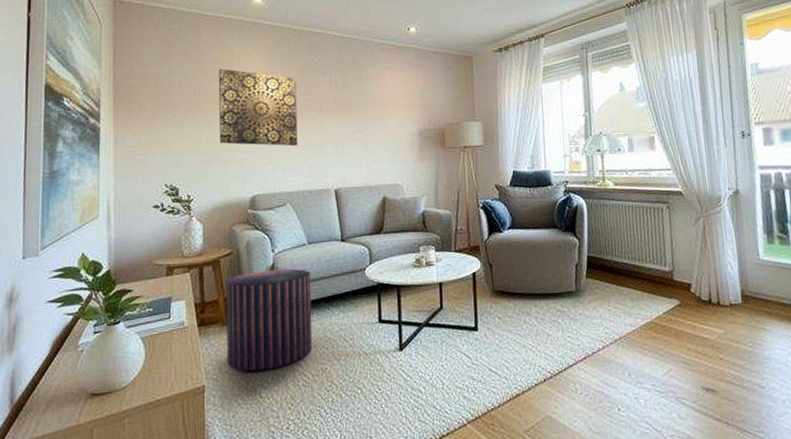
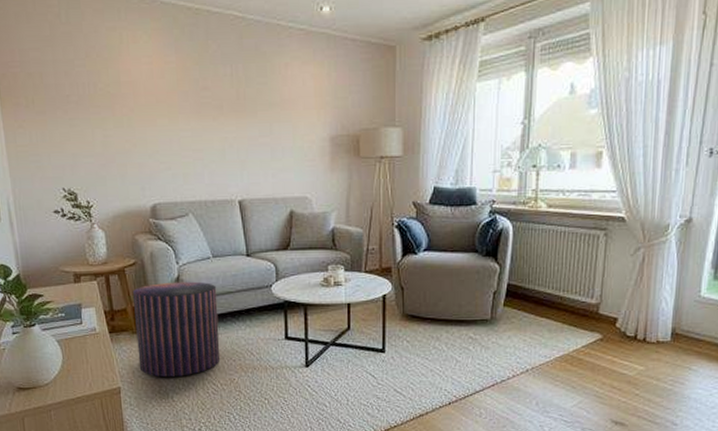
wall art: present [218,68,298,146] -> none [106,55,198,151]

